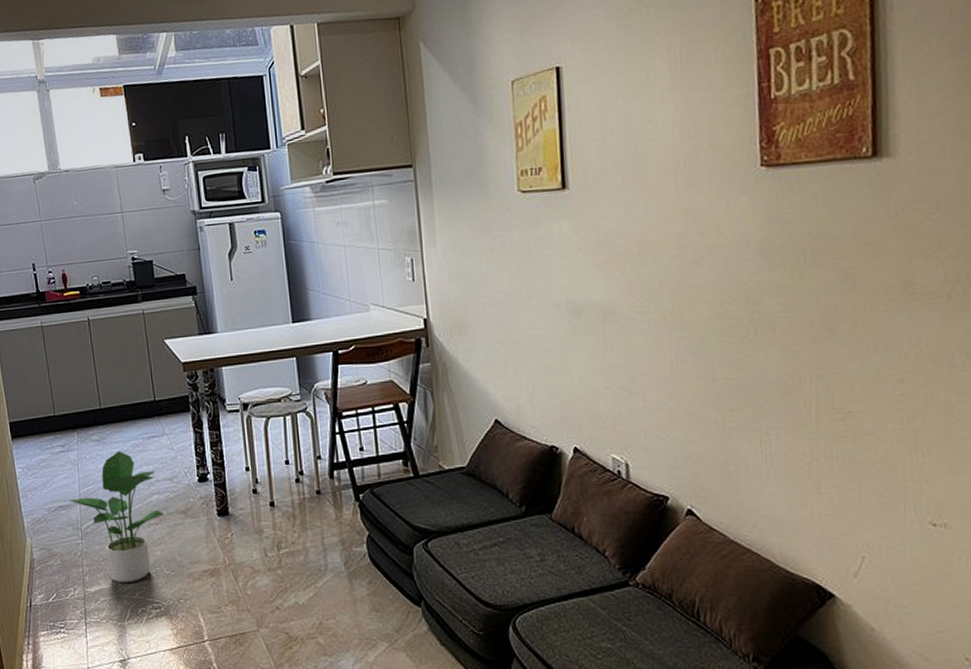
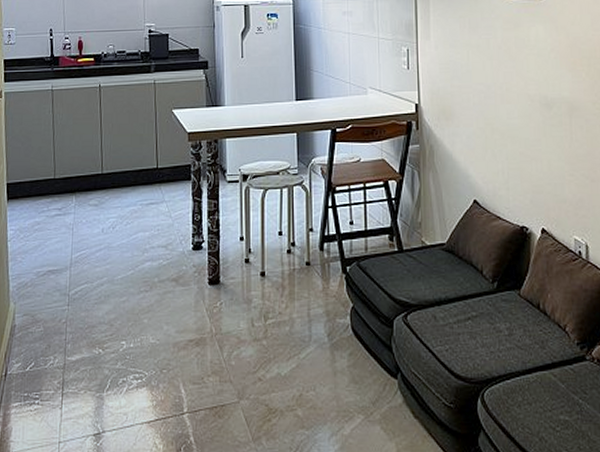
potted plant: present [68,451,164,583] -> none [59,216,155,352]

